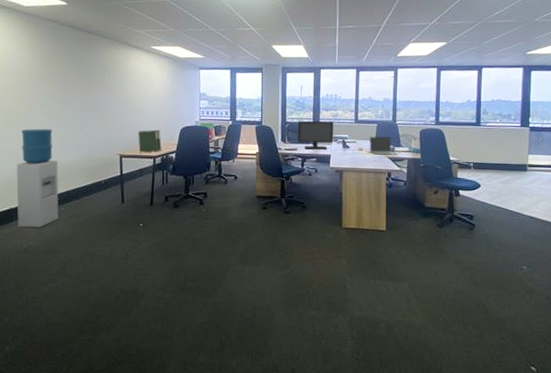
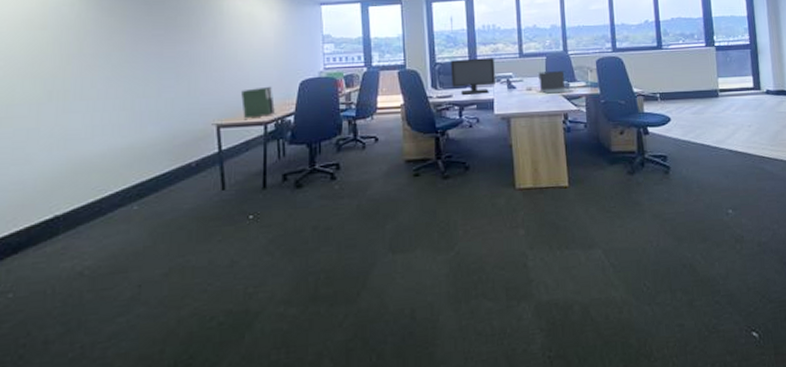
water cooler: present [16,128,59,228] -> none [63,98,130,243]

